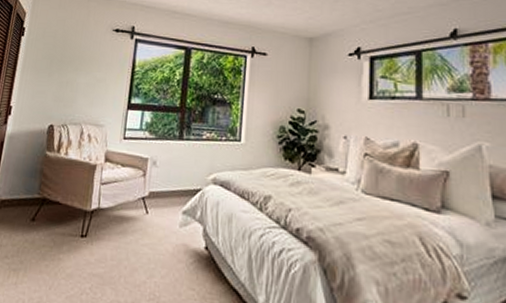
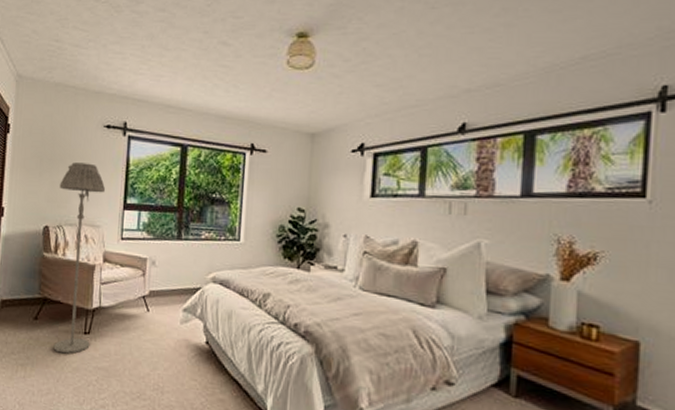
floor lamp: none [48,64,112,259] -> present [53,162,106,354]

